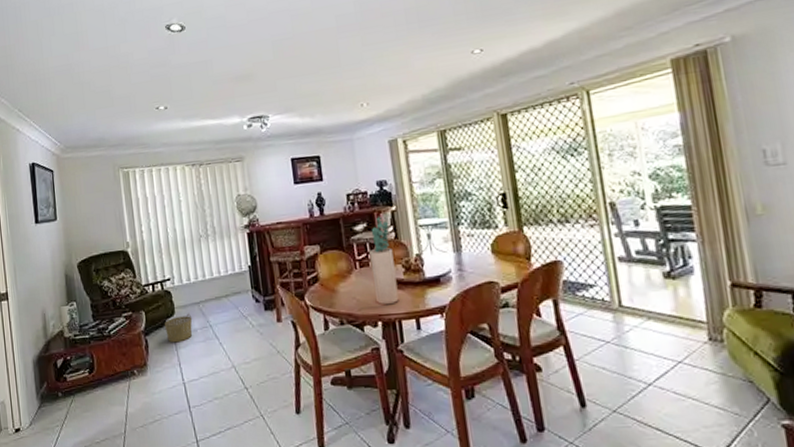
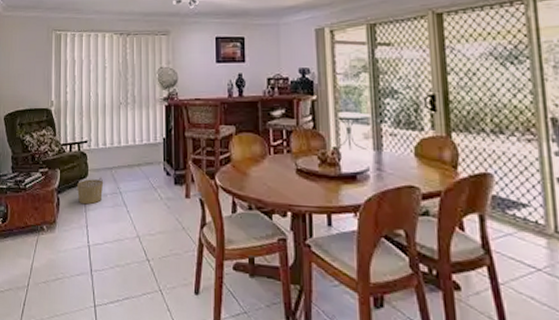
vase: present [369,215,399,306] -> none [285,103,312,196]

